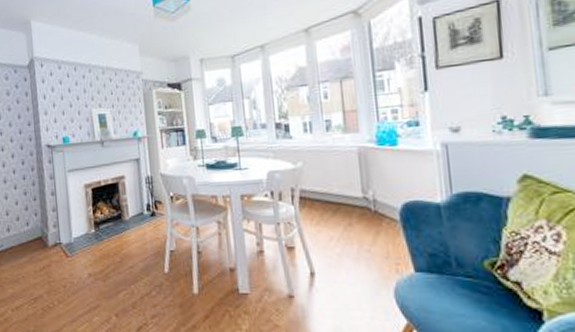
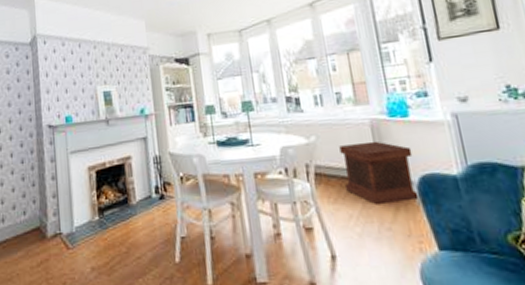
side table: none [325,168,400,229] -> present [339,141,418,206]

